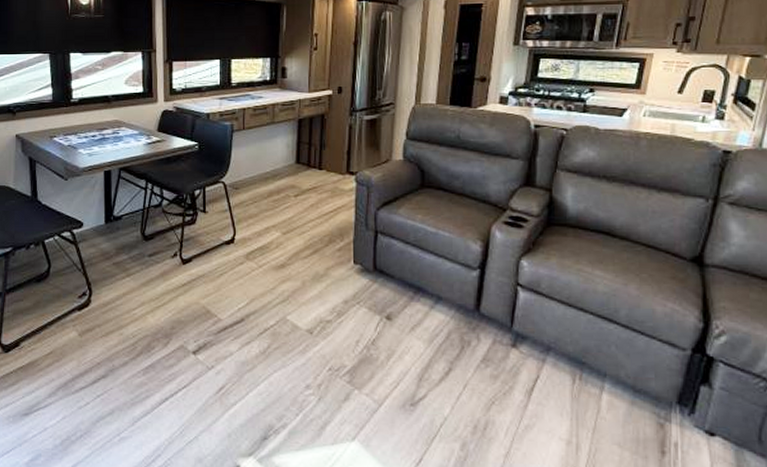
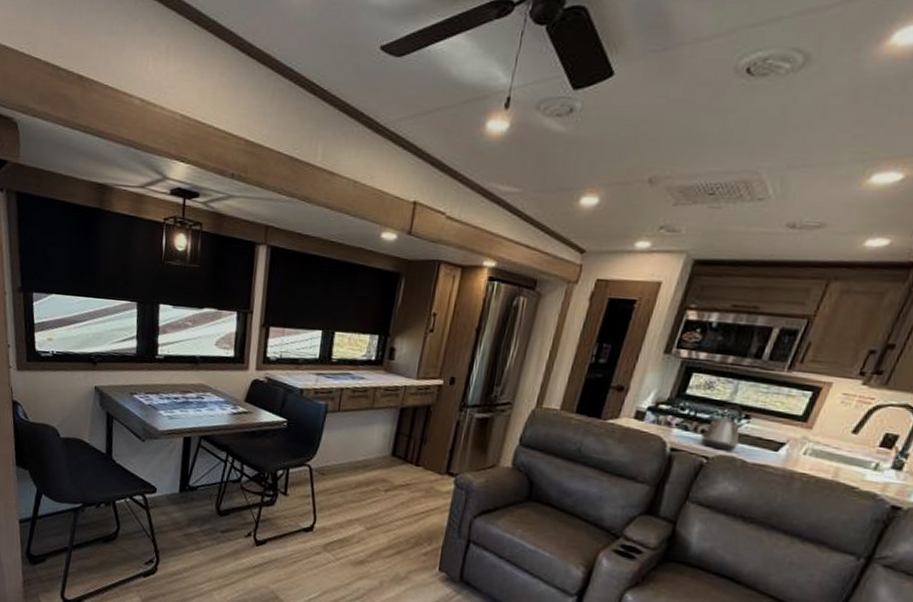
kettle: none [558,80,590,121] -> present [700,403,744,451]

